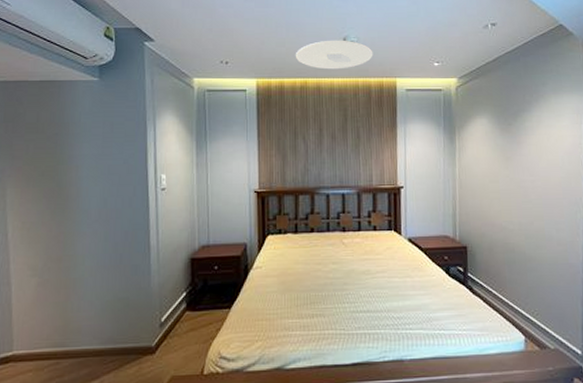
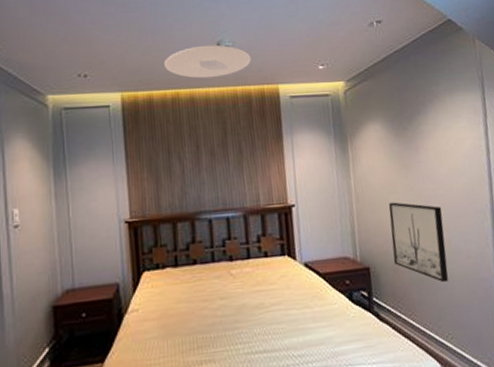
wall art: none [488,190,539,265] -> present [388,202,449,283]

